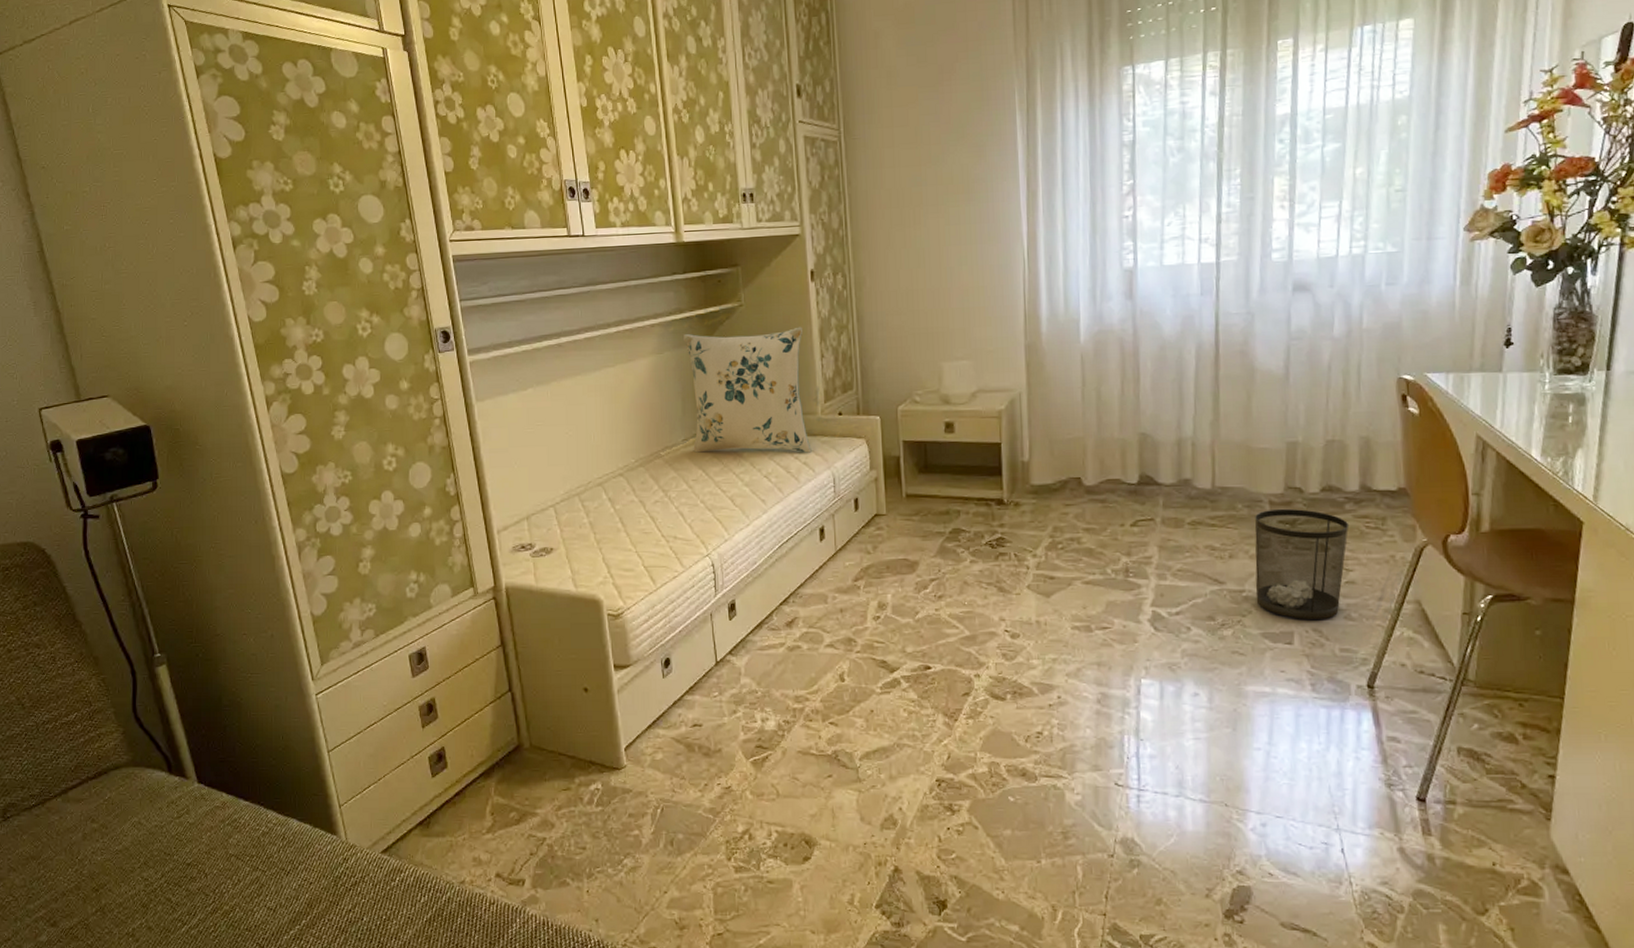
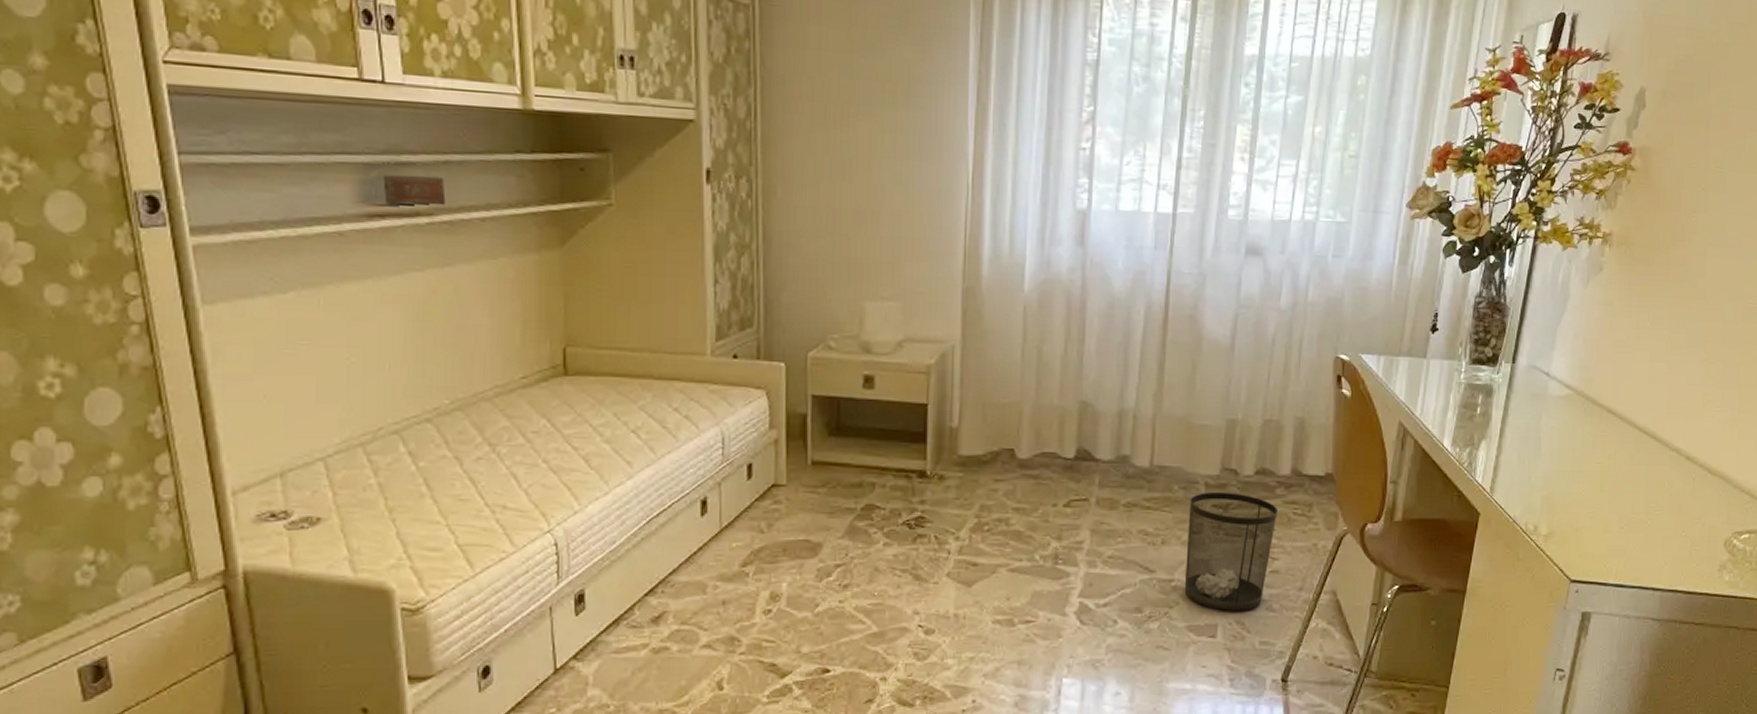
decorative box: none [585,297,627,322] -> present [383,175,446,206]
pillow: present [683,326,812,453] -> none [527,234,696,404]

